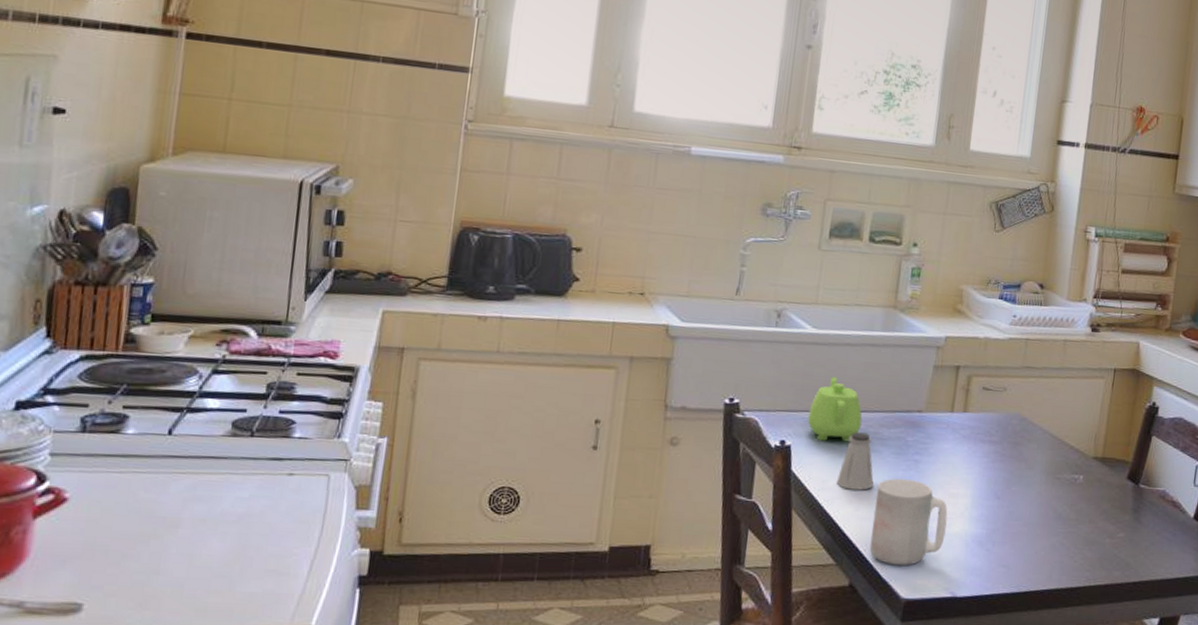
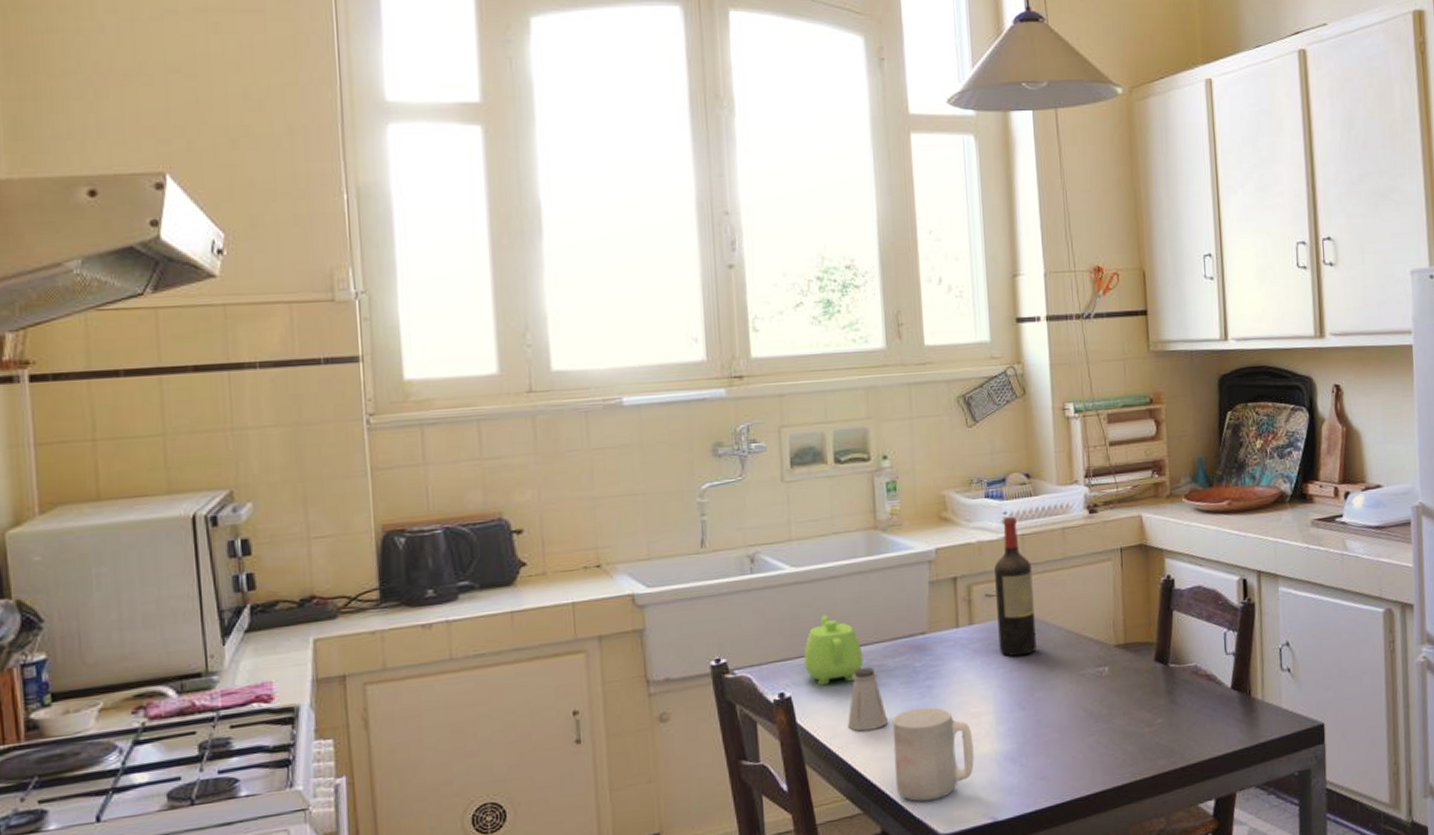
wine bottle: none [986,320,1030,450] -> present [994,517,1037,657]

